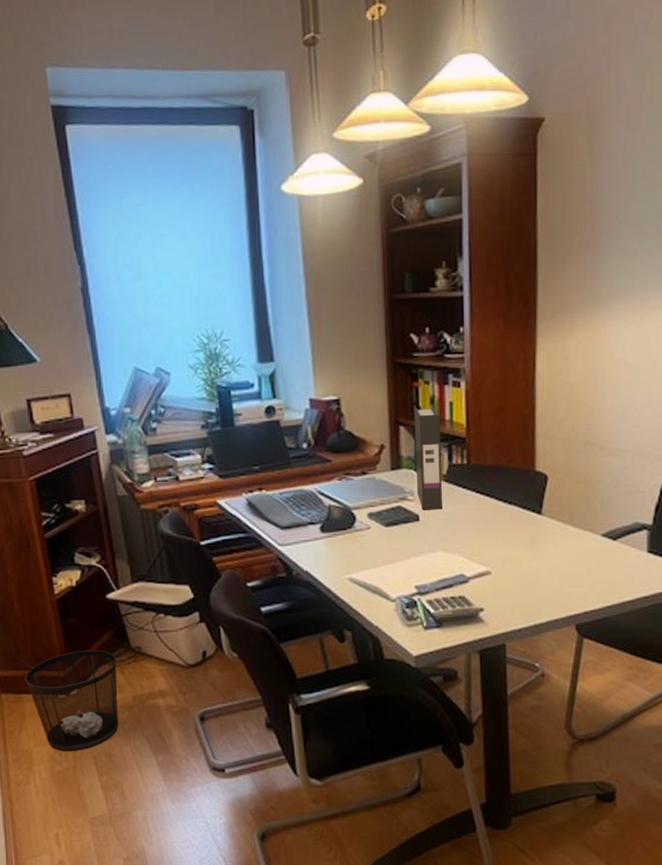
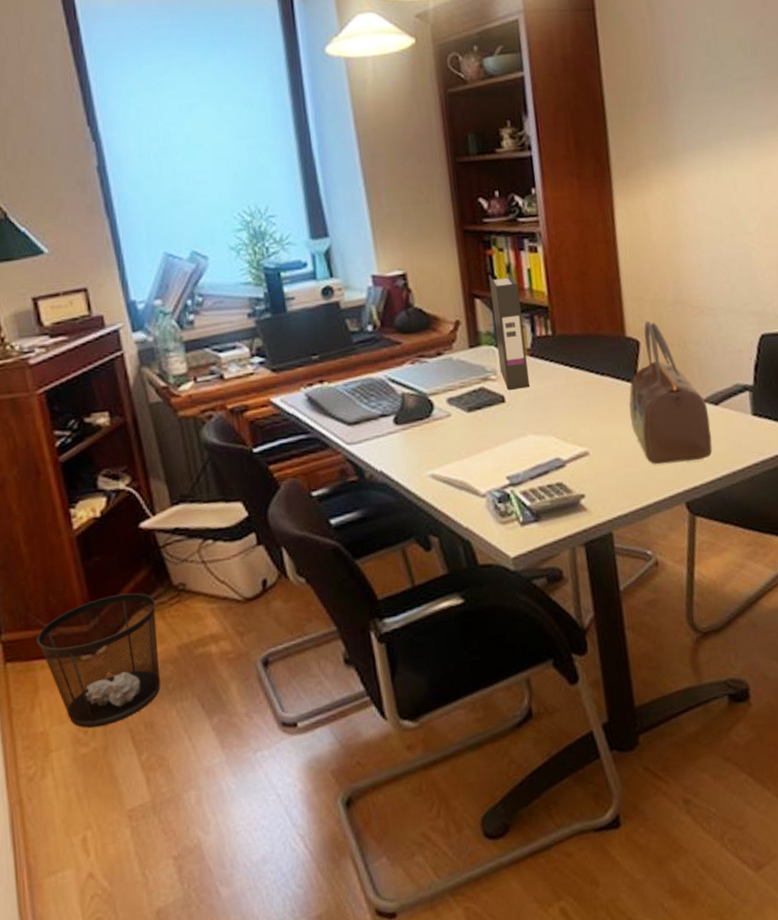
handbag: none [531,457,607,589] -> present [629,320,712,465]

